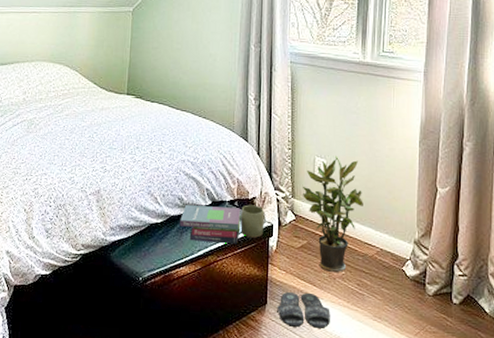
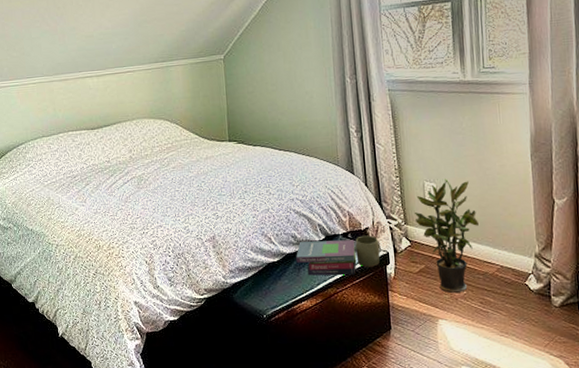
slippers: present [277,292,330,328] -> none [402,316,457,349]

